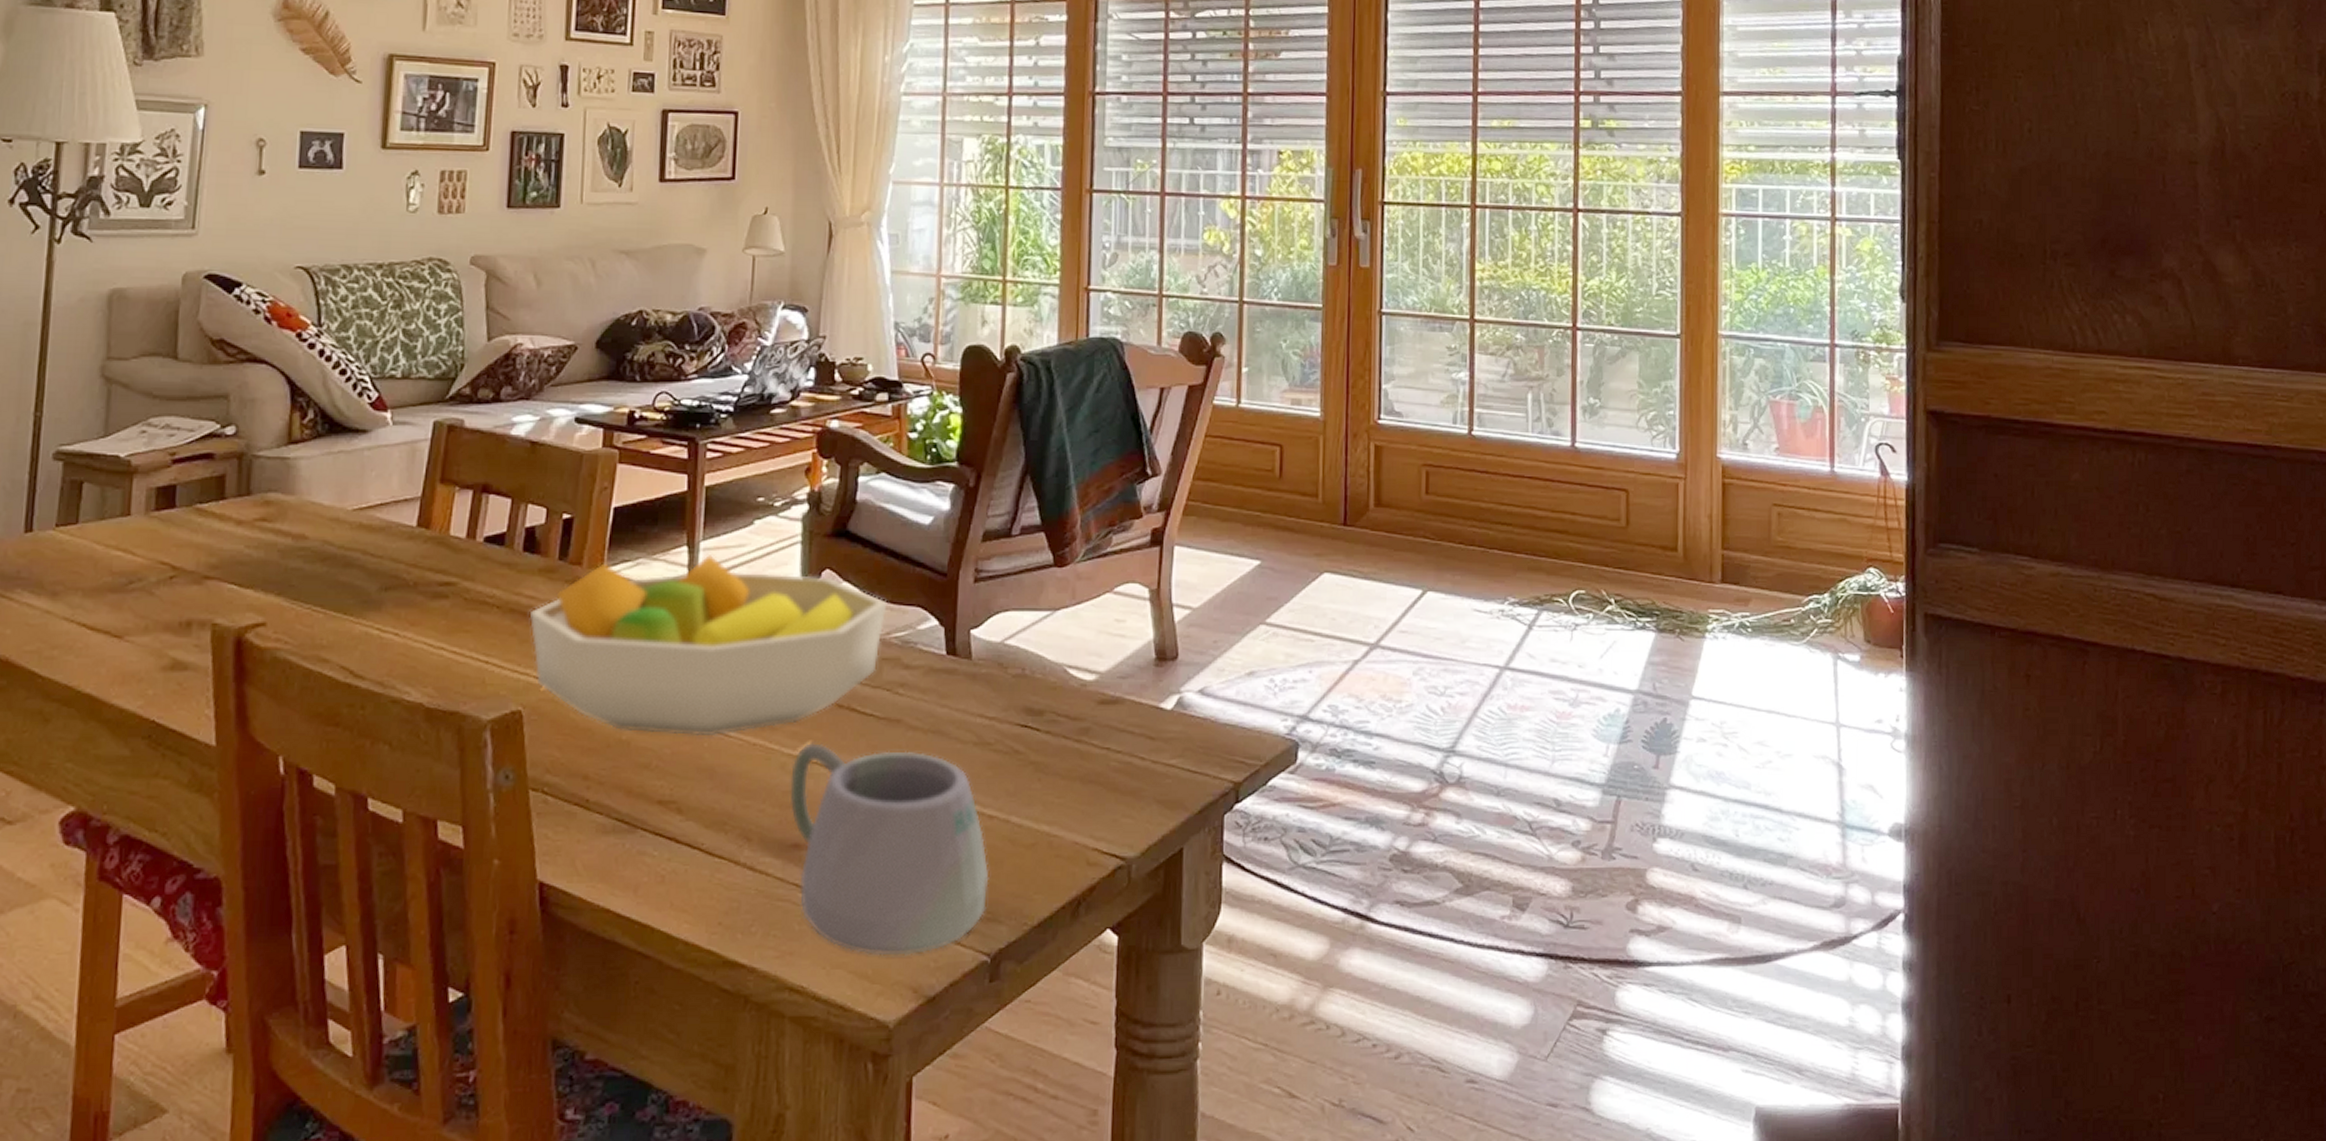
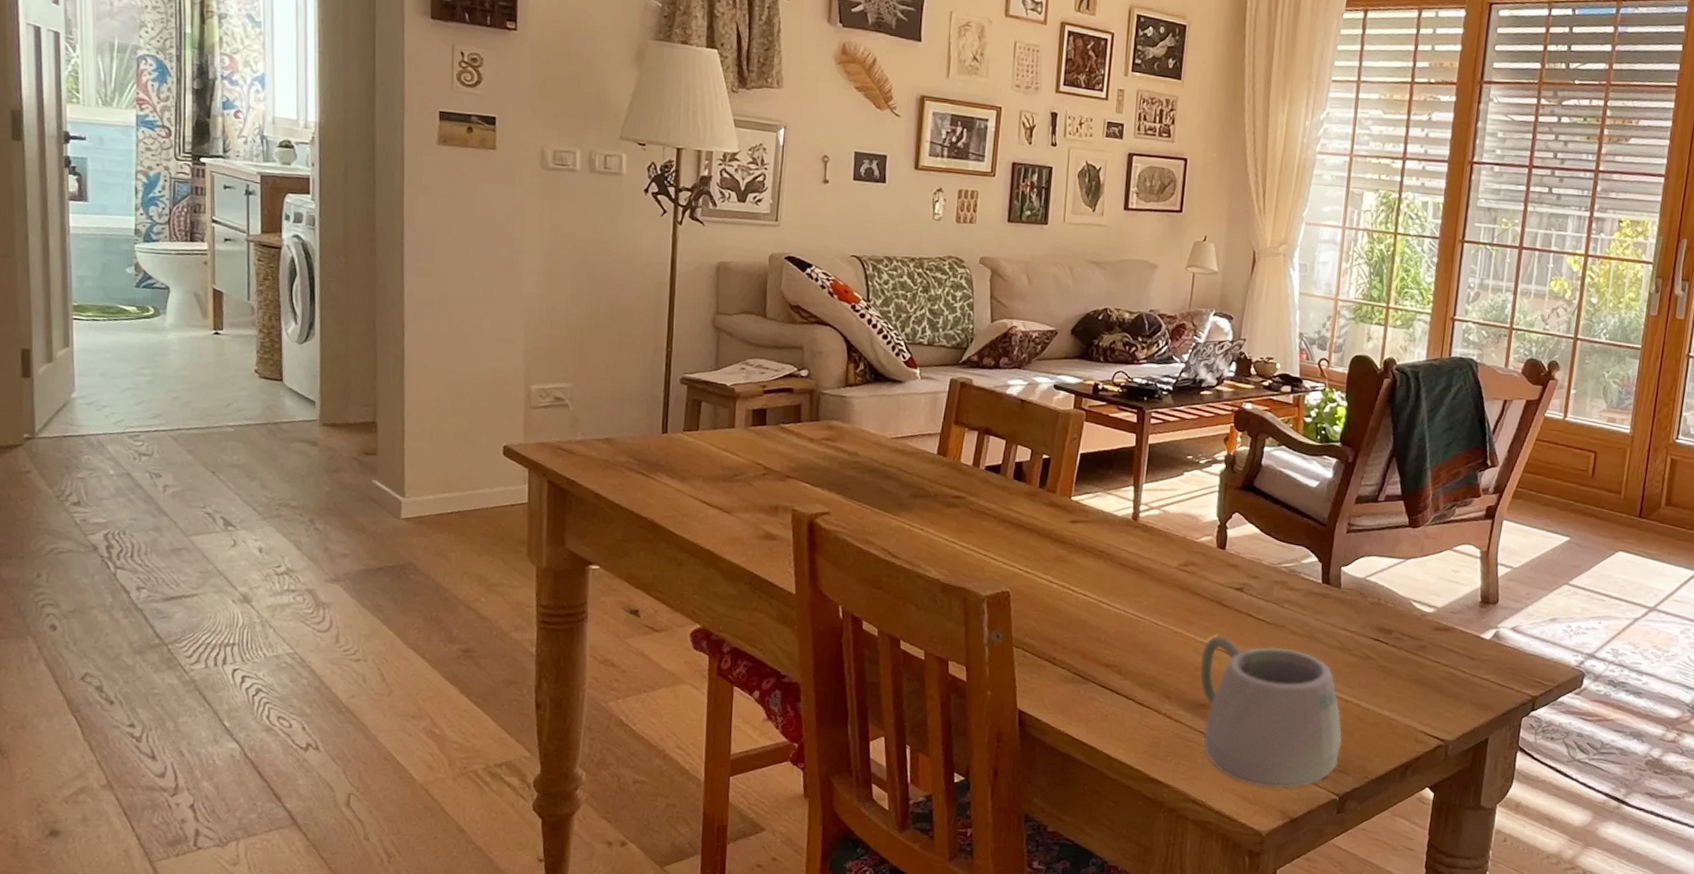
fruit bowl: present [530,555,888,737] -> none [1017,493,1281,623]

